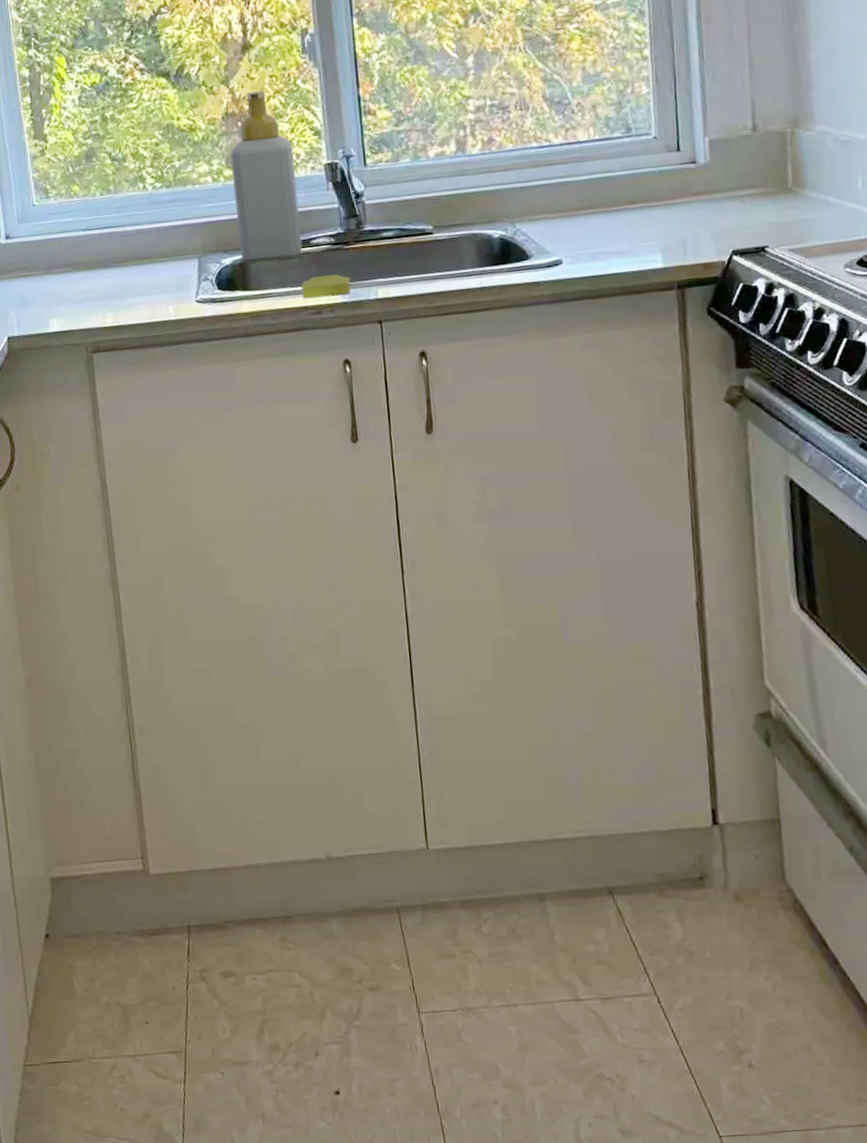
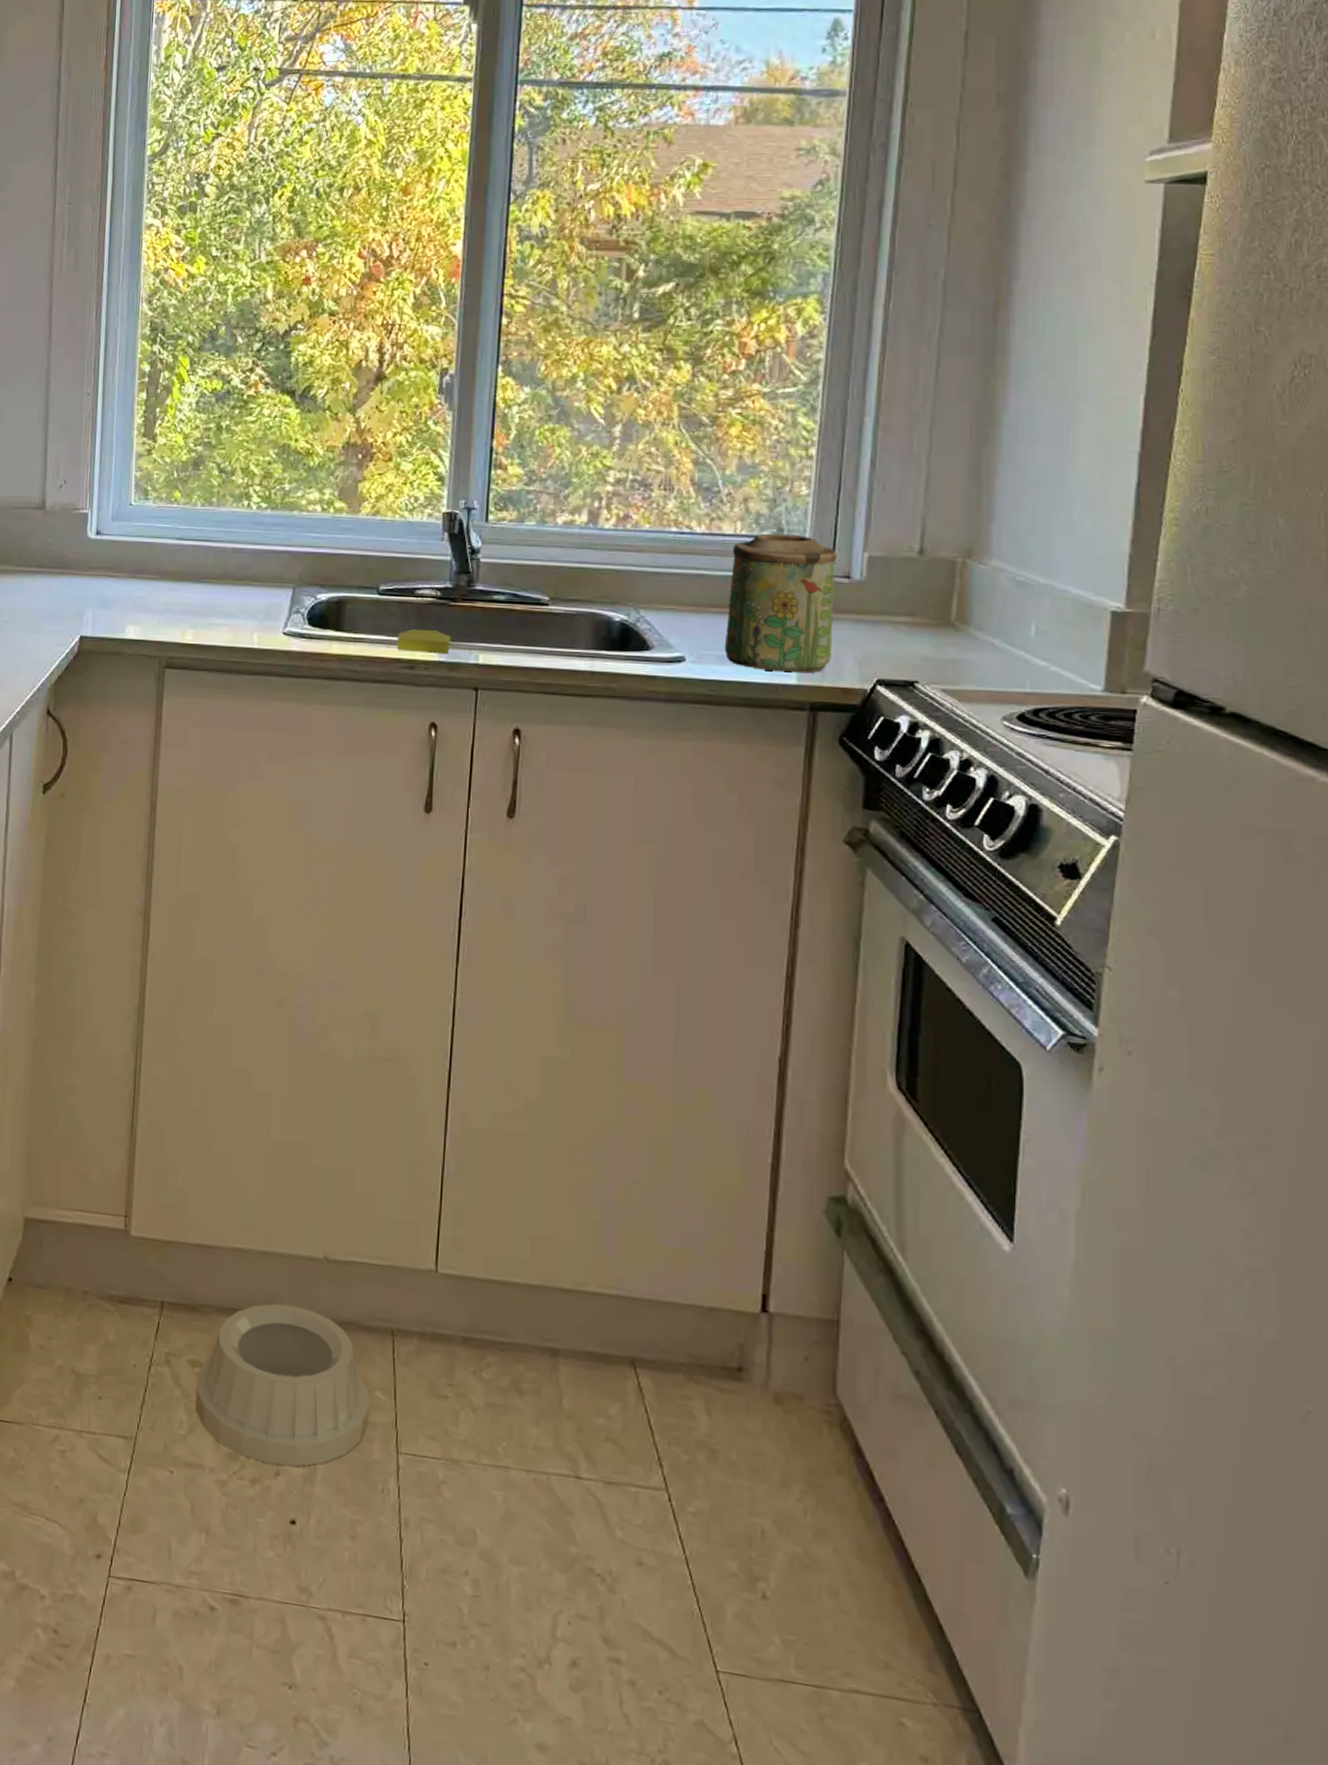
soap bottle: present [230,90,303,263] -> none [338,425,412,606]
pet bowl: none [230,905,389,1047] -> present [195,1303,370,1467]
canister: none [589,131,690,260] -> present [724,533,838,673]

